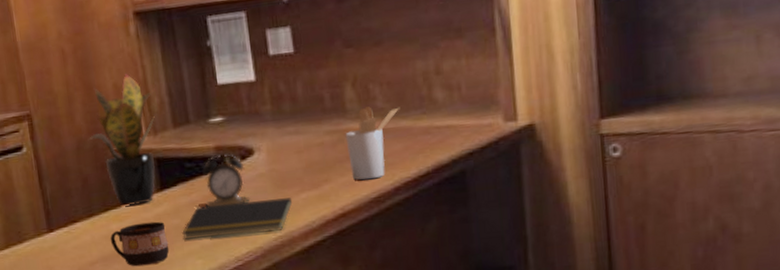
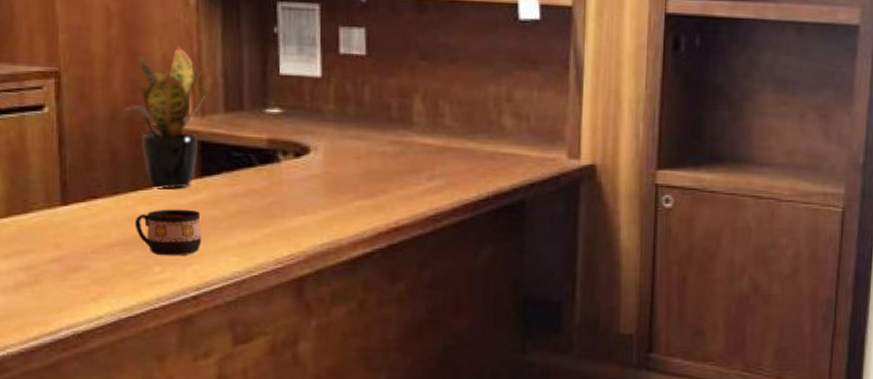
notepad: present [182,197,293,240] -> none [219,200,345,237]
alarm clock: present [202,154,251,207] -> none [249,148,300,202]
utensil holder: present [345,107,399,181] -> none [408,122,466,197]

